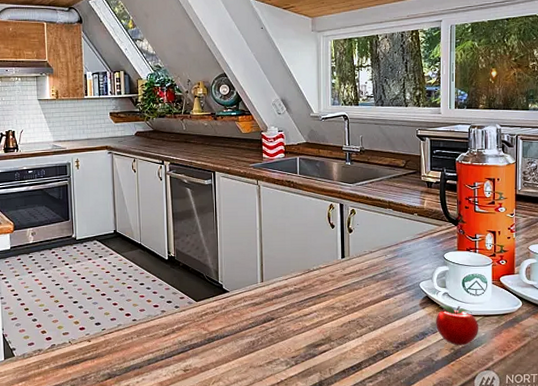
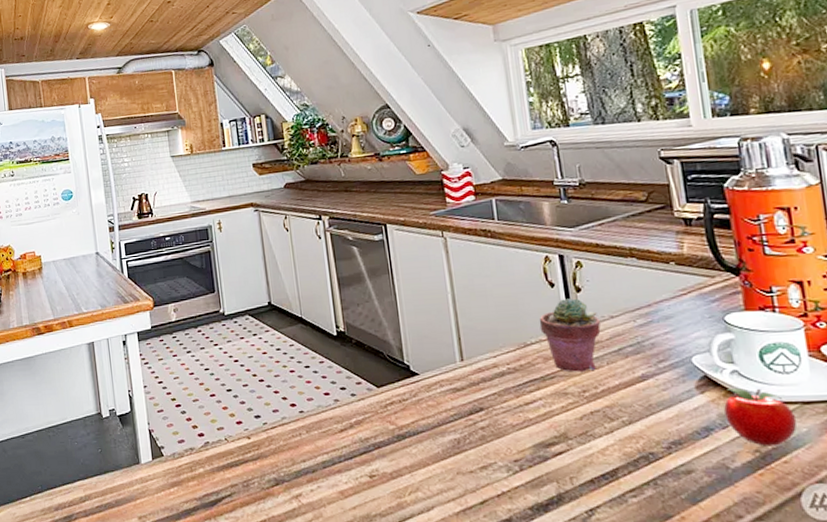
potted succulent: none [320,237,362,292] -> present [539,298,601,372]

